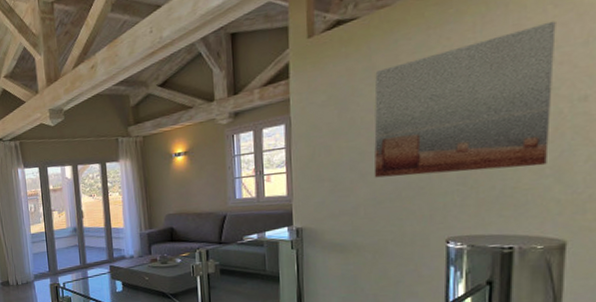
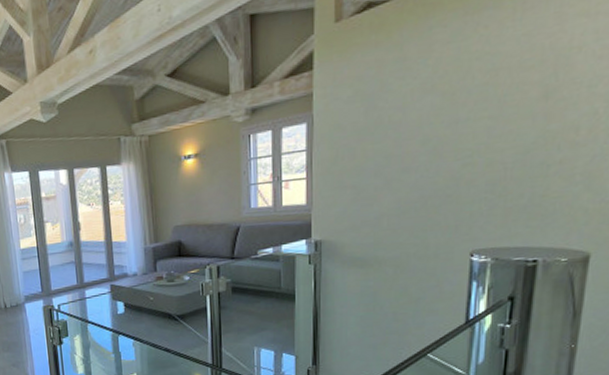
wall art: present [374,21,556,178] -> none [399,9,599,185]

